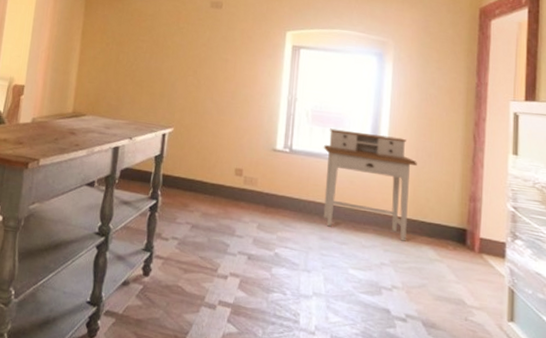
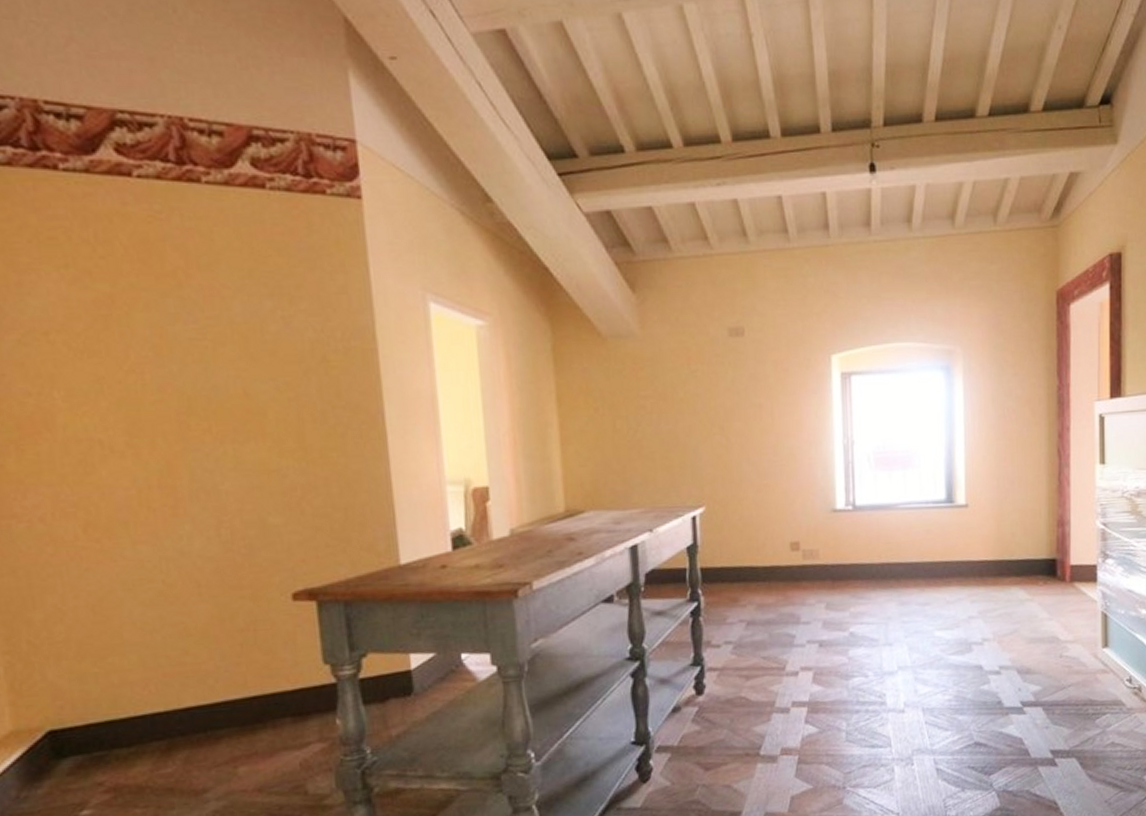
desk: present [323,128,417,241] -> none [891,467,999,589]

